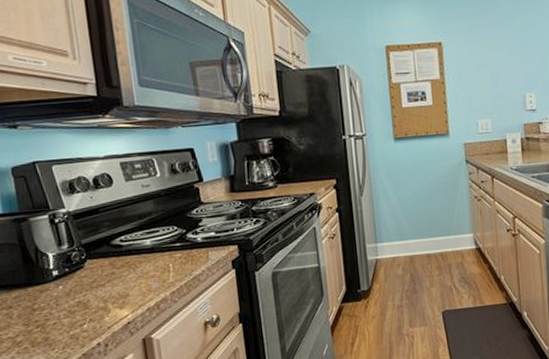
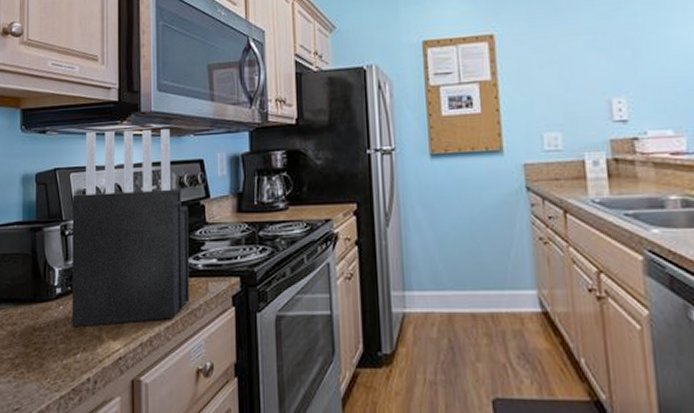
knife block: none [58,121,192,303] -> present [71,129,189,328]

